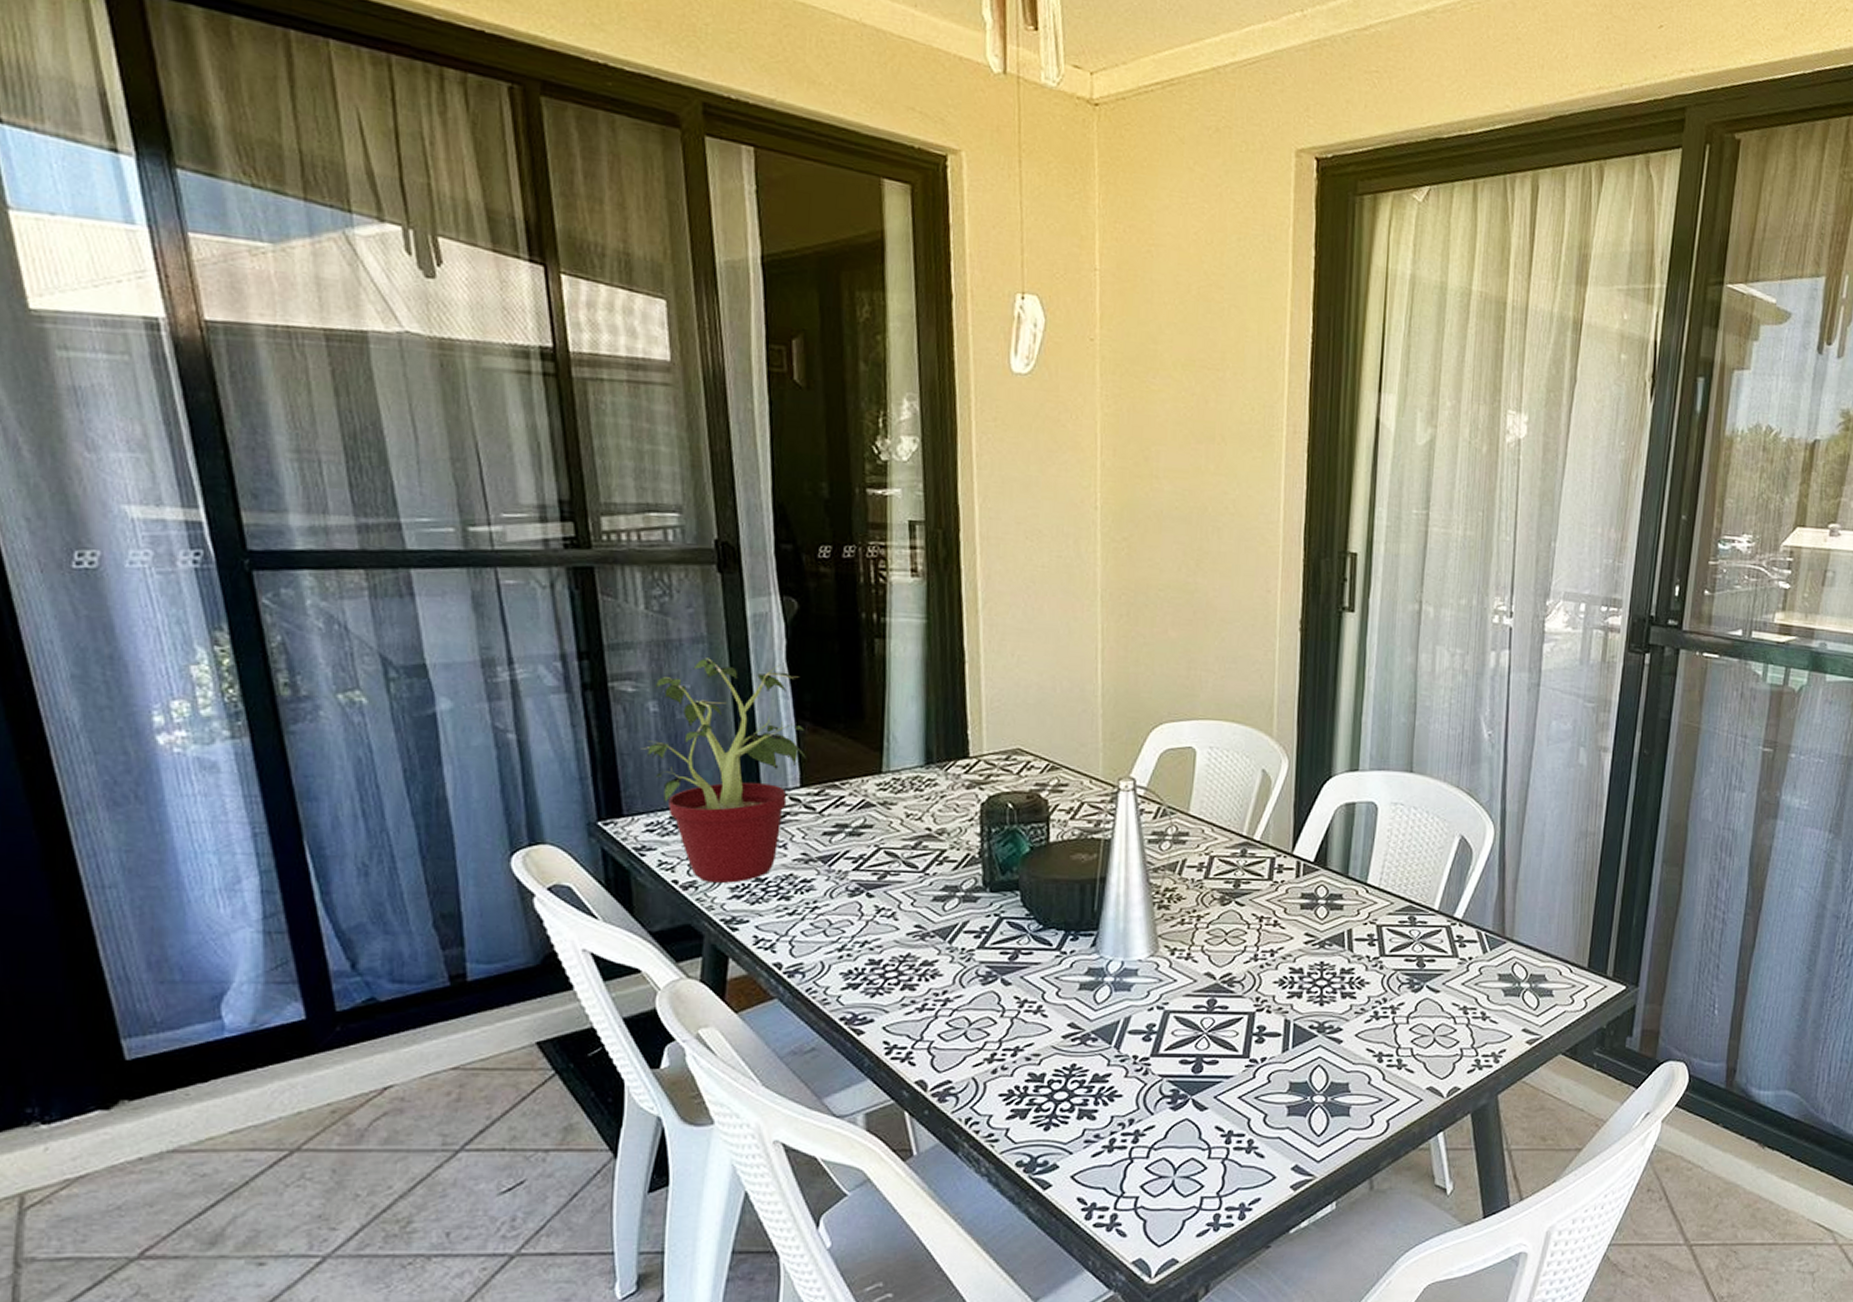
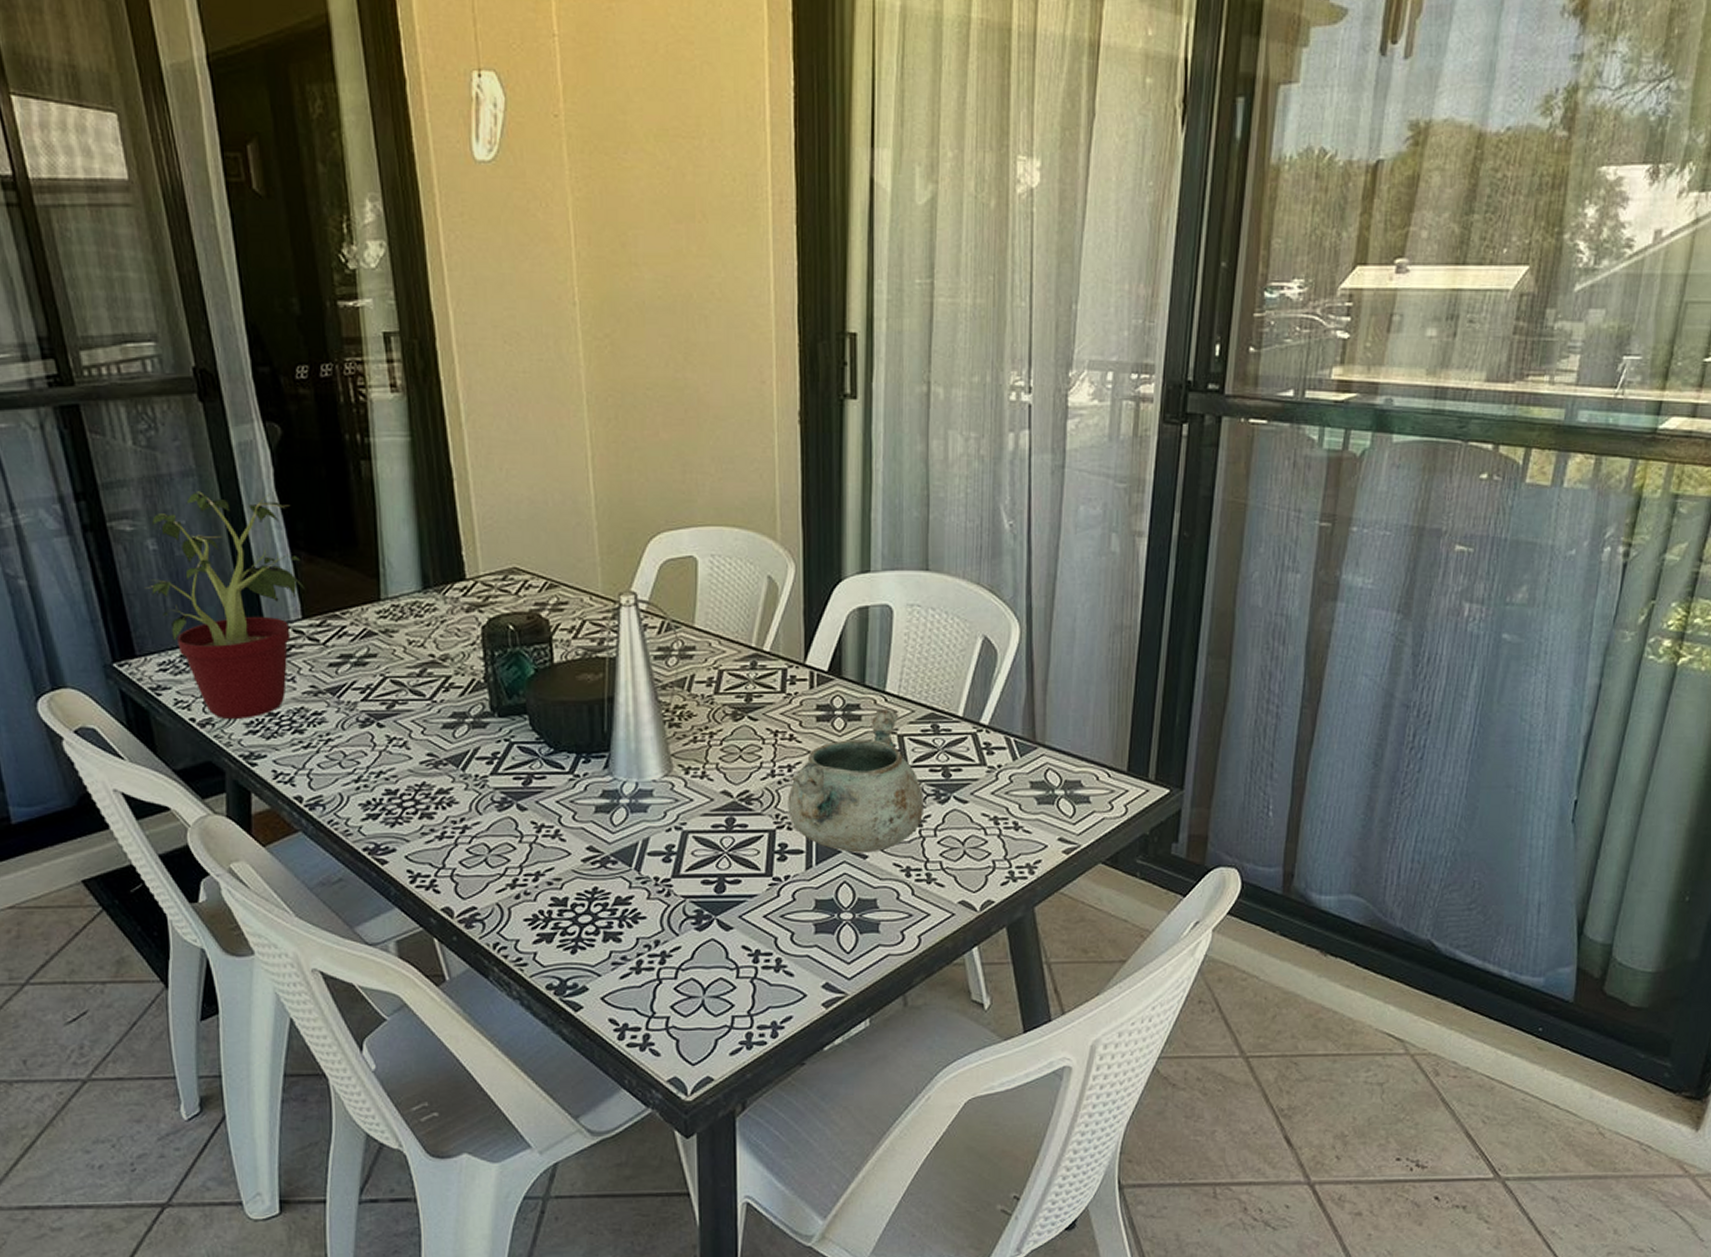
bowl: none [1268,899,1398,1038] -> present [788,708,923,853]

